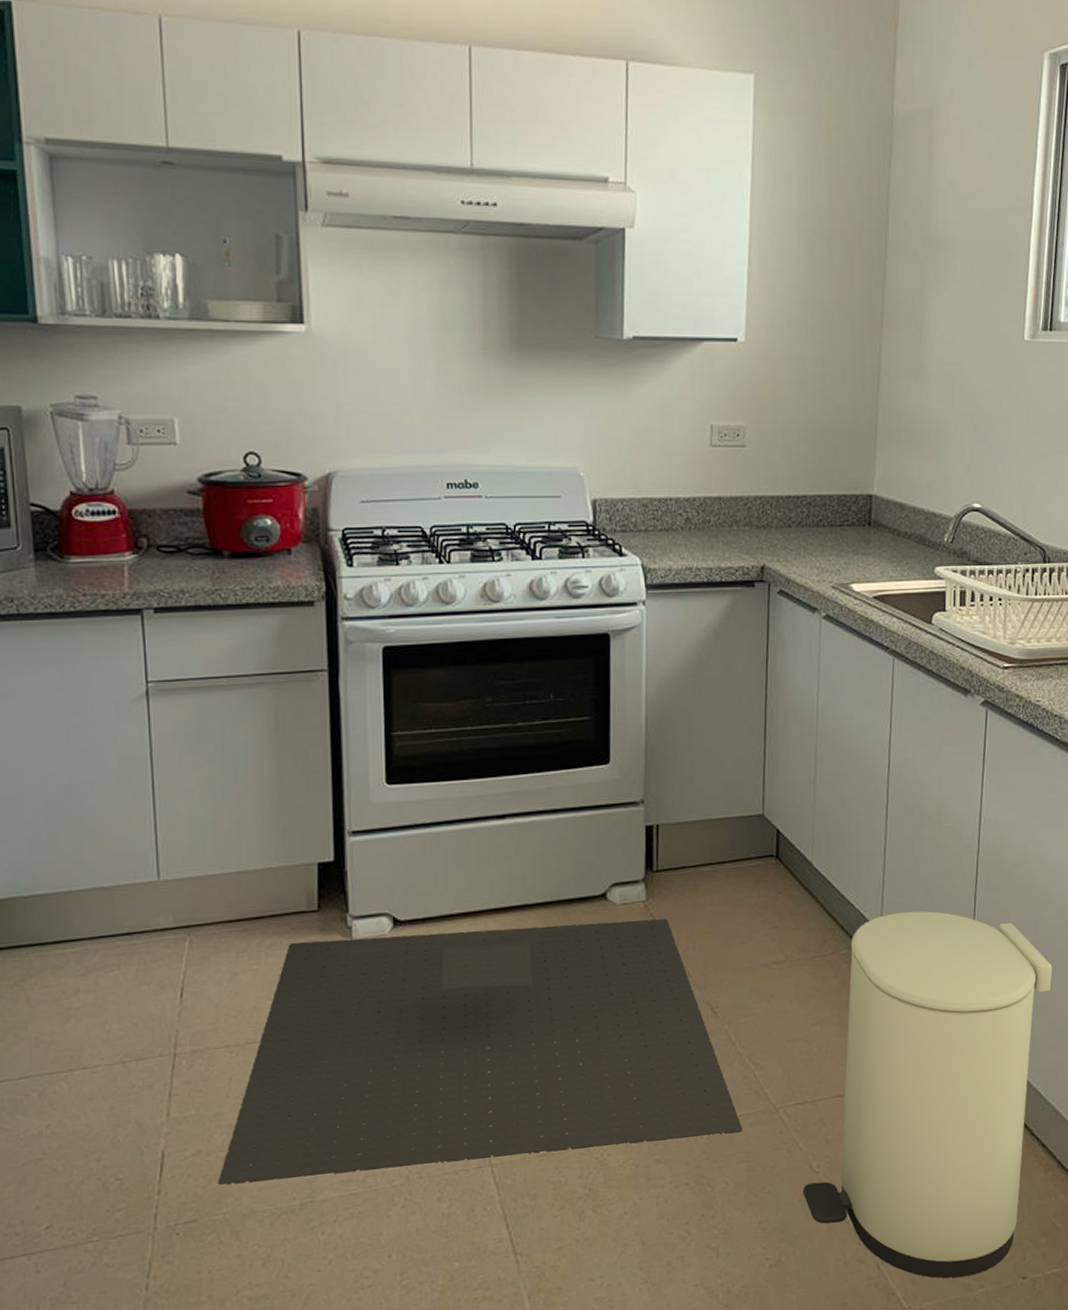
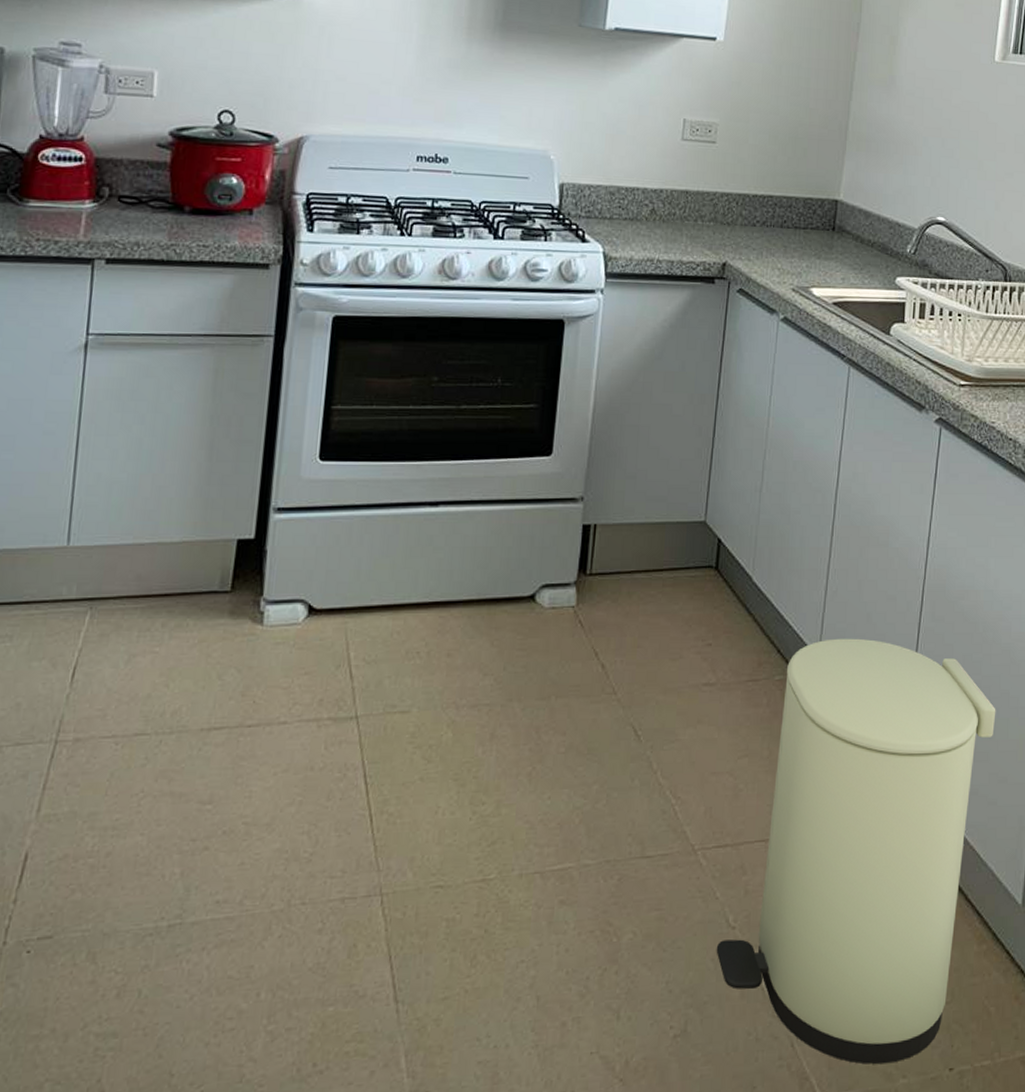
floor mat: present [218,919,742,1185] -> none [81,625,657,896]

